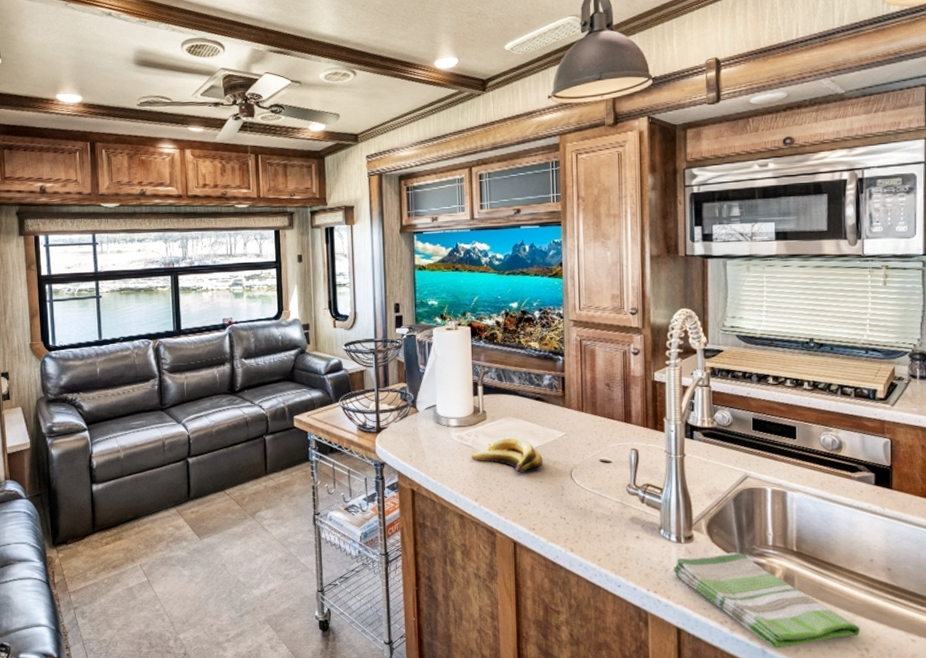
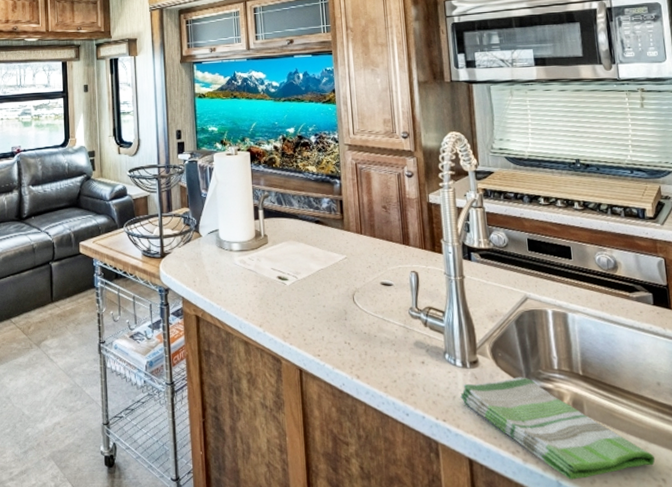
banana: present [472,437,544,474] -> none [255,260,326,298]

